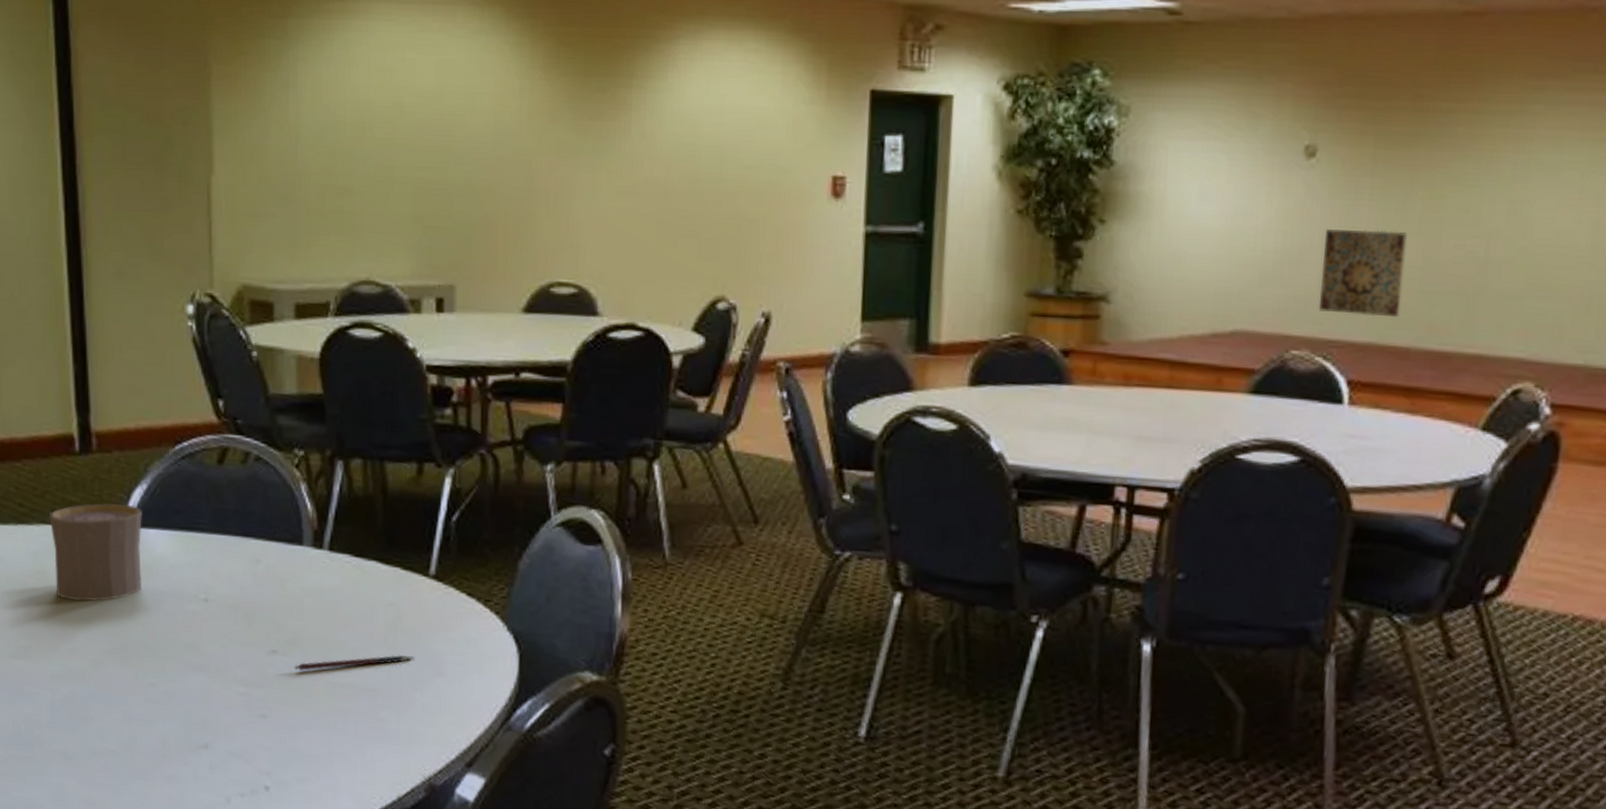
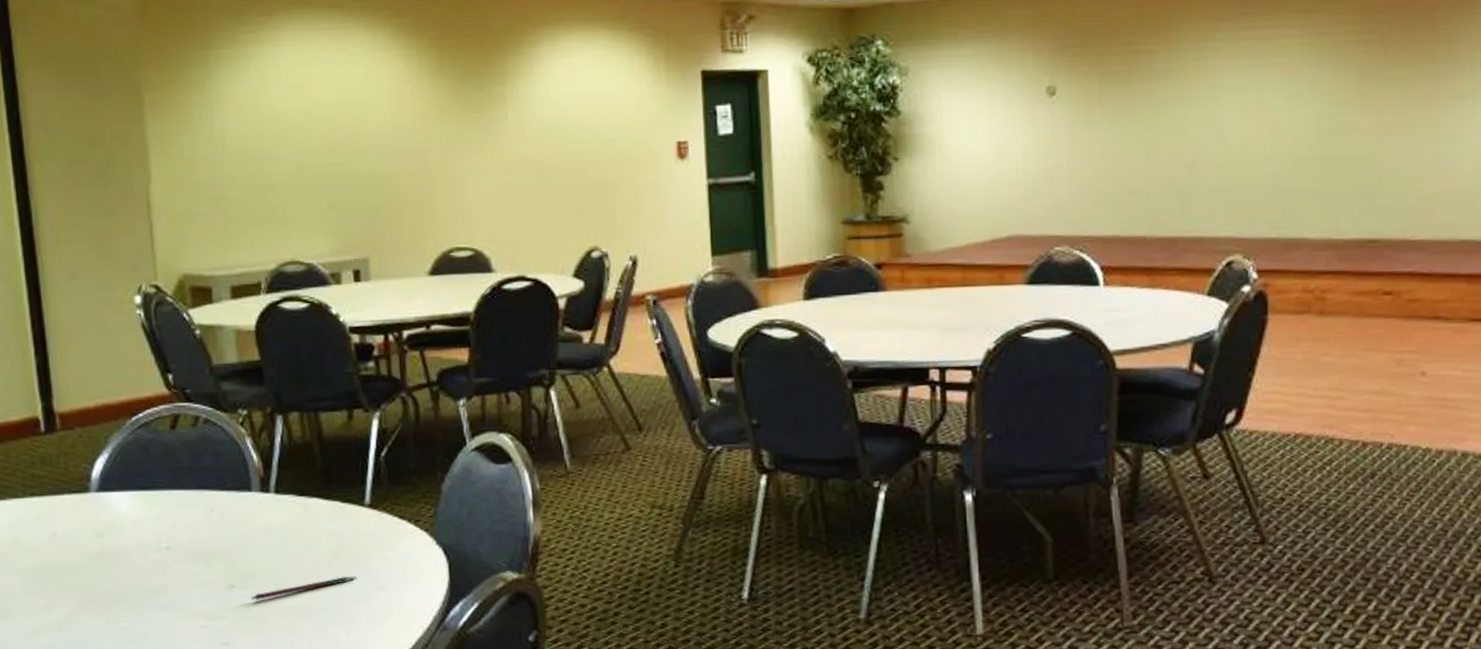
cup: present [49,503,143,602] -> none [20,473,109,563]
wall art: present [1318,229,1407,318] -> none [1070,147,1134,215]

